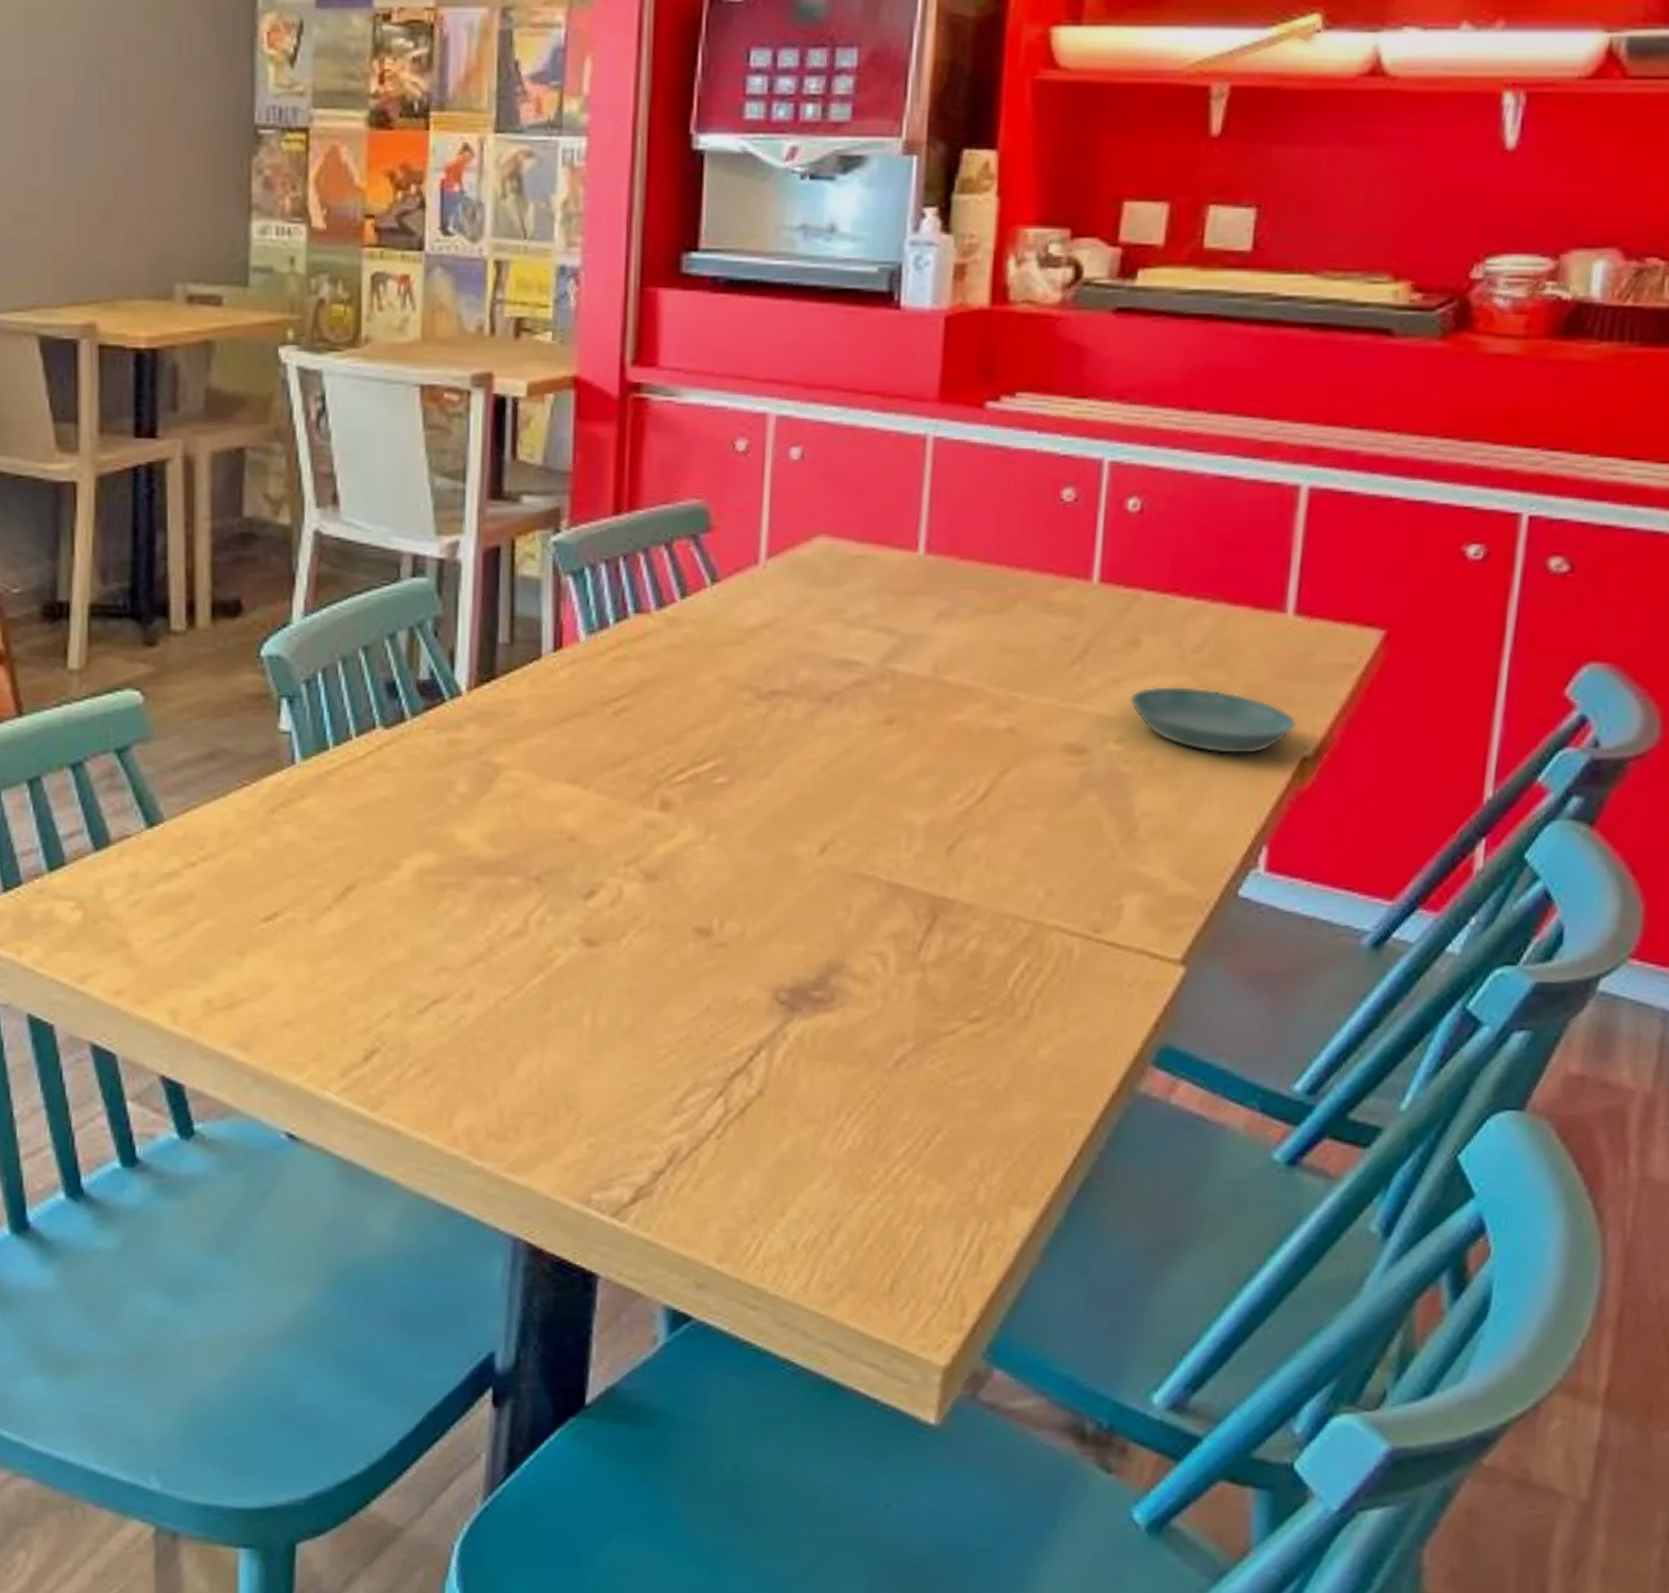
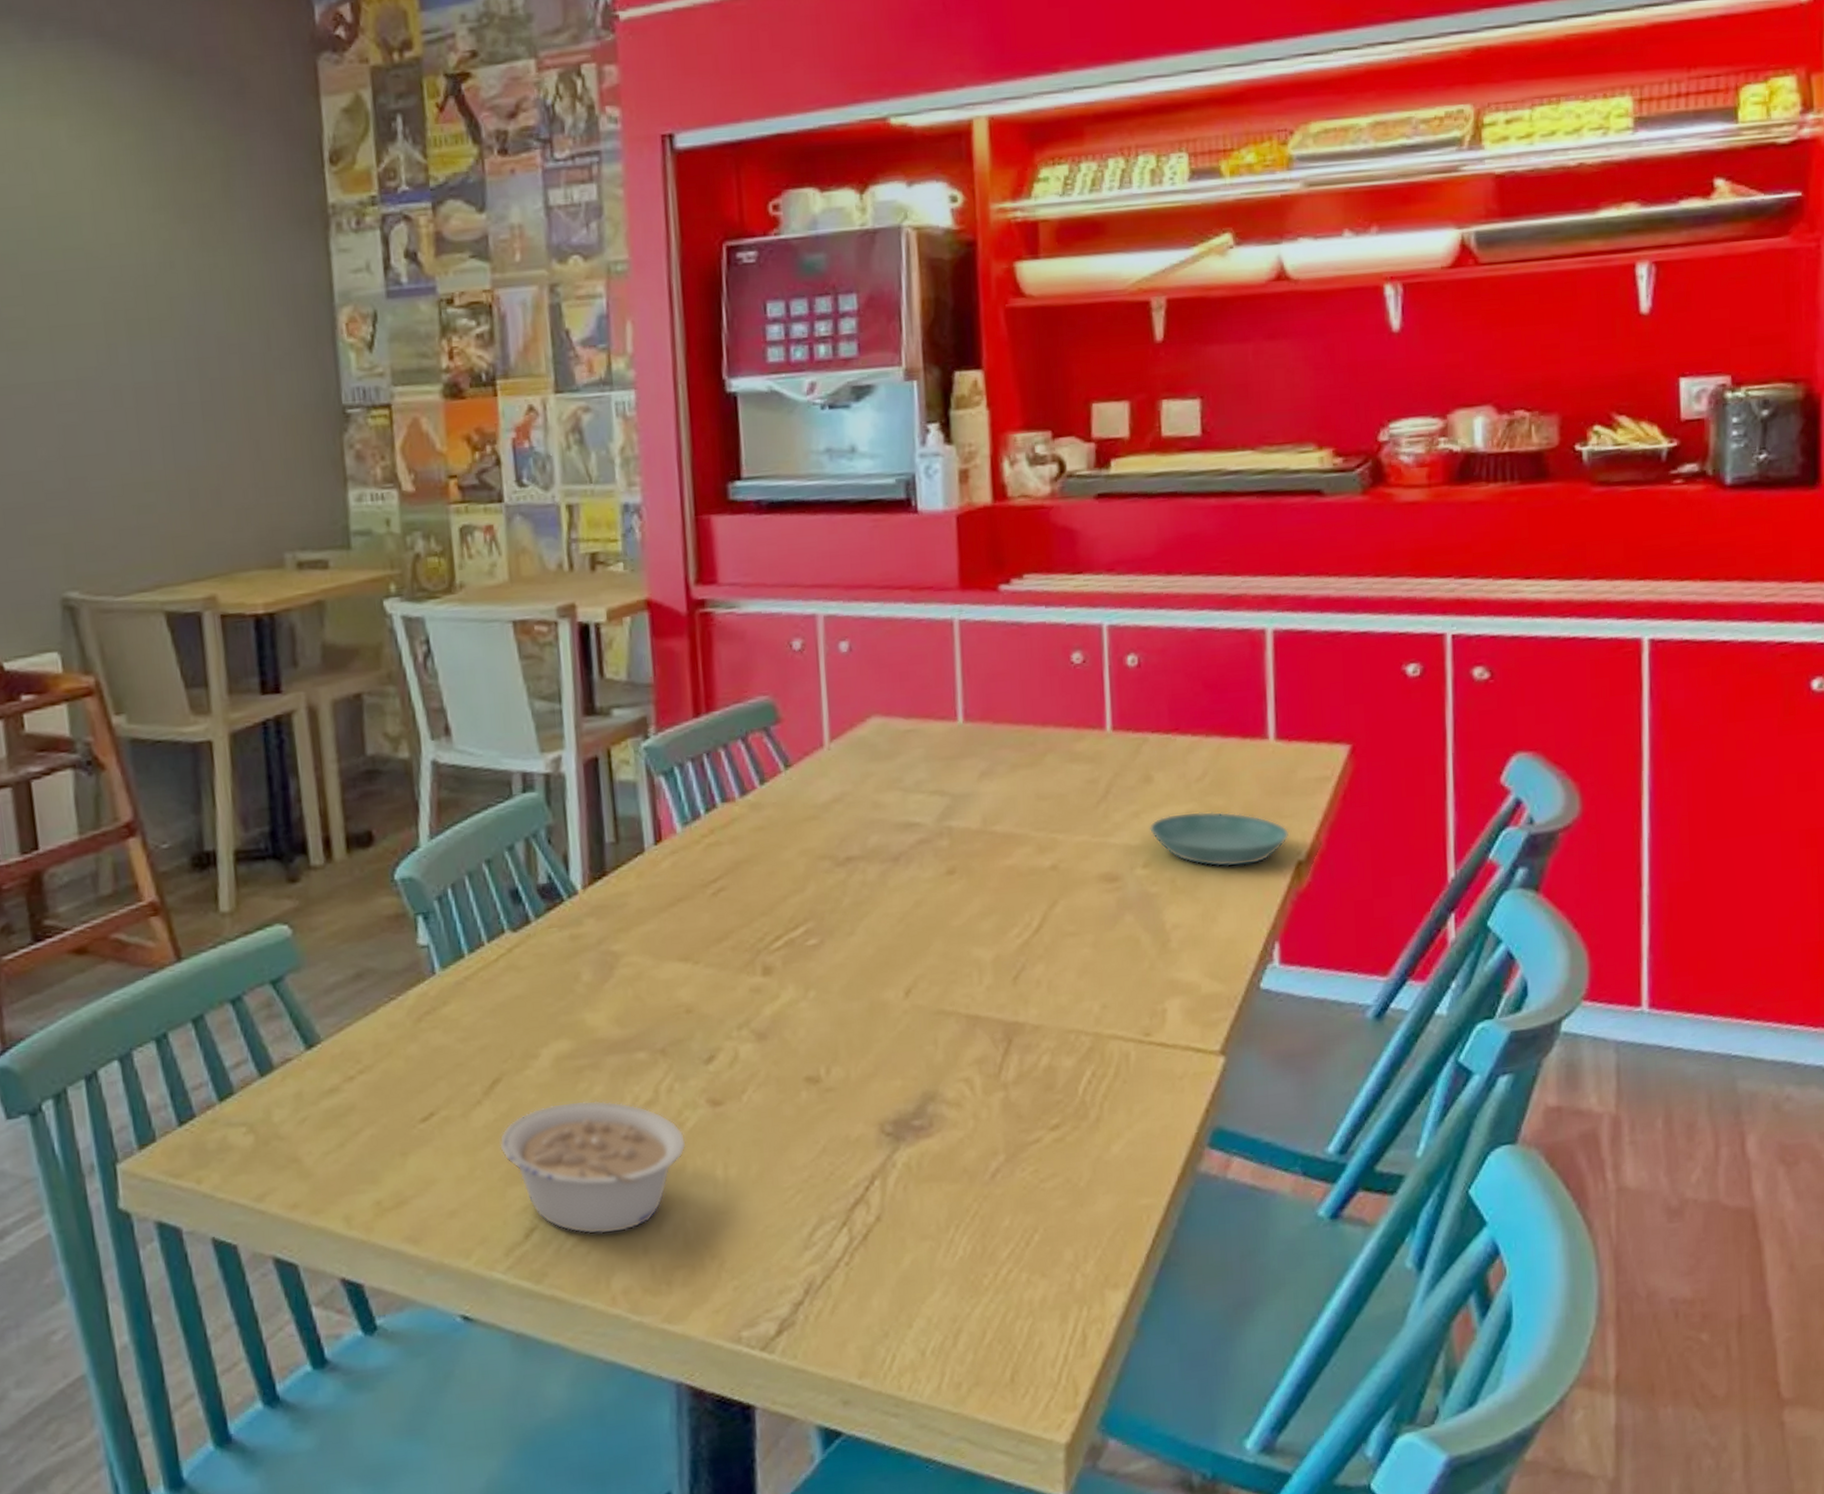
legume: none [347,920,553,1069] -> present [499,1100,686,1235]

